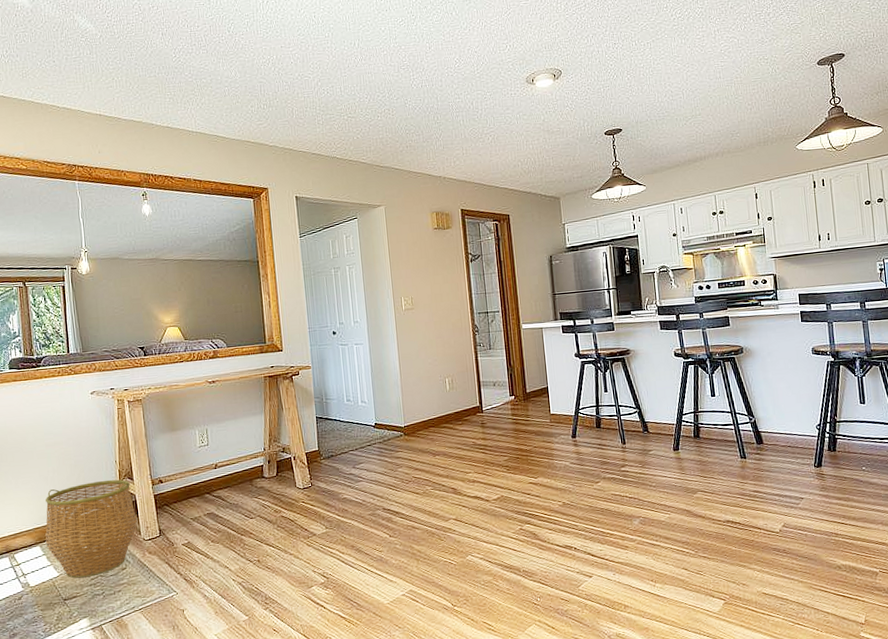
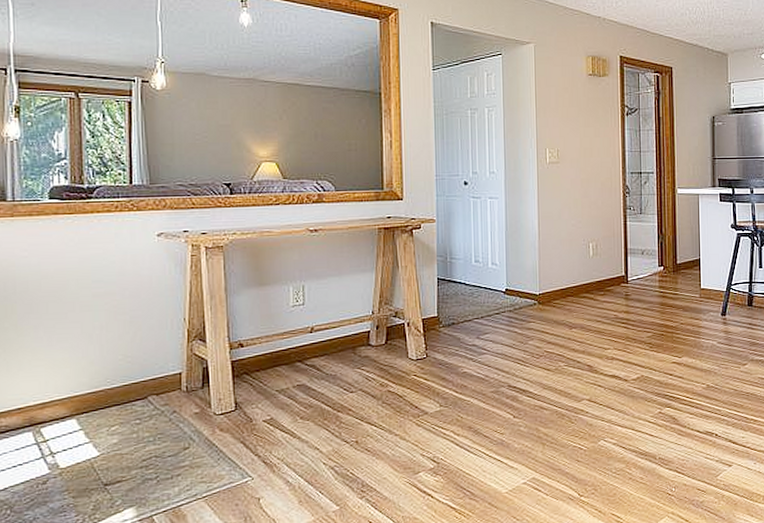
basket: present [45,479,138,578] -> none [84,340,208,459]

